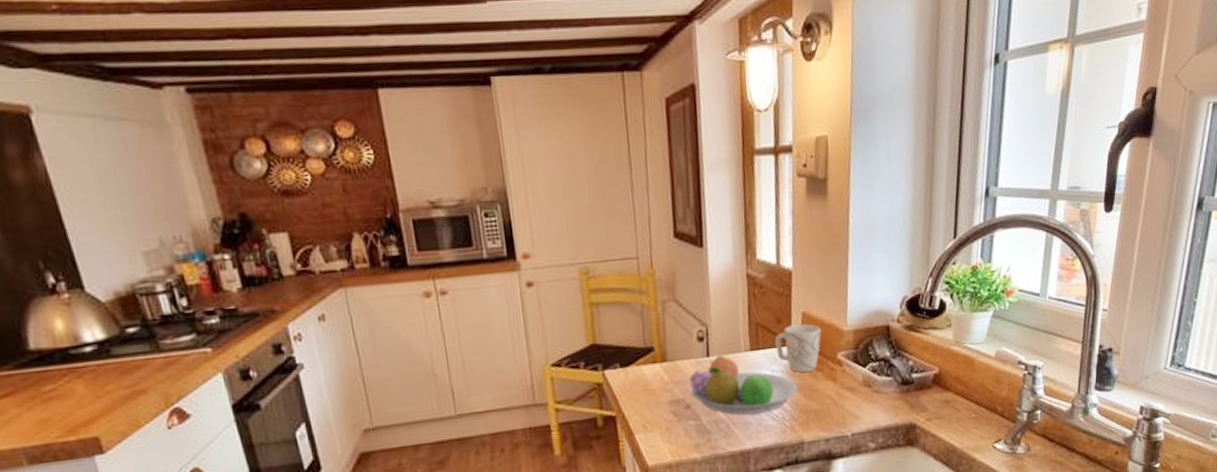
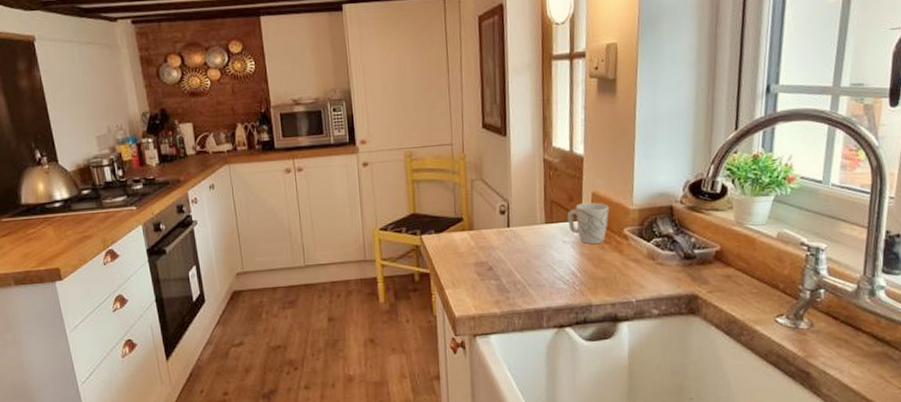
fruit bowl: present [688,355,797,415] -> none [491,227,586,278]

